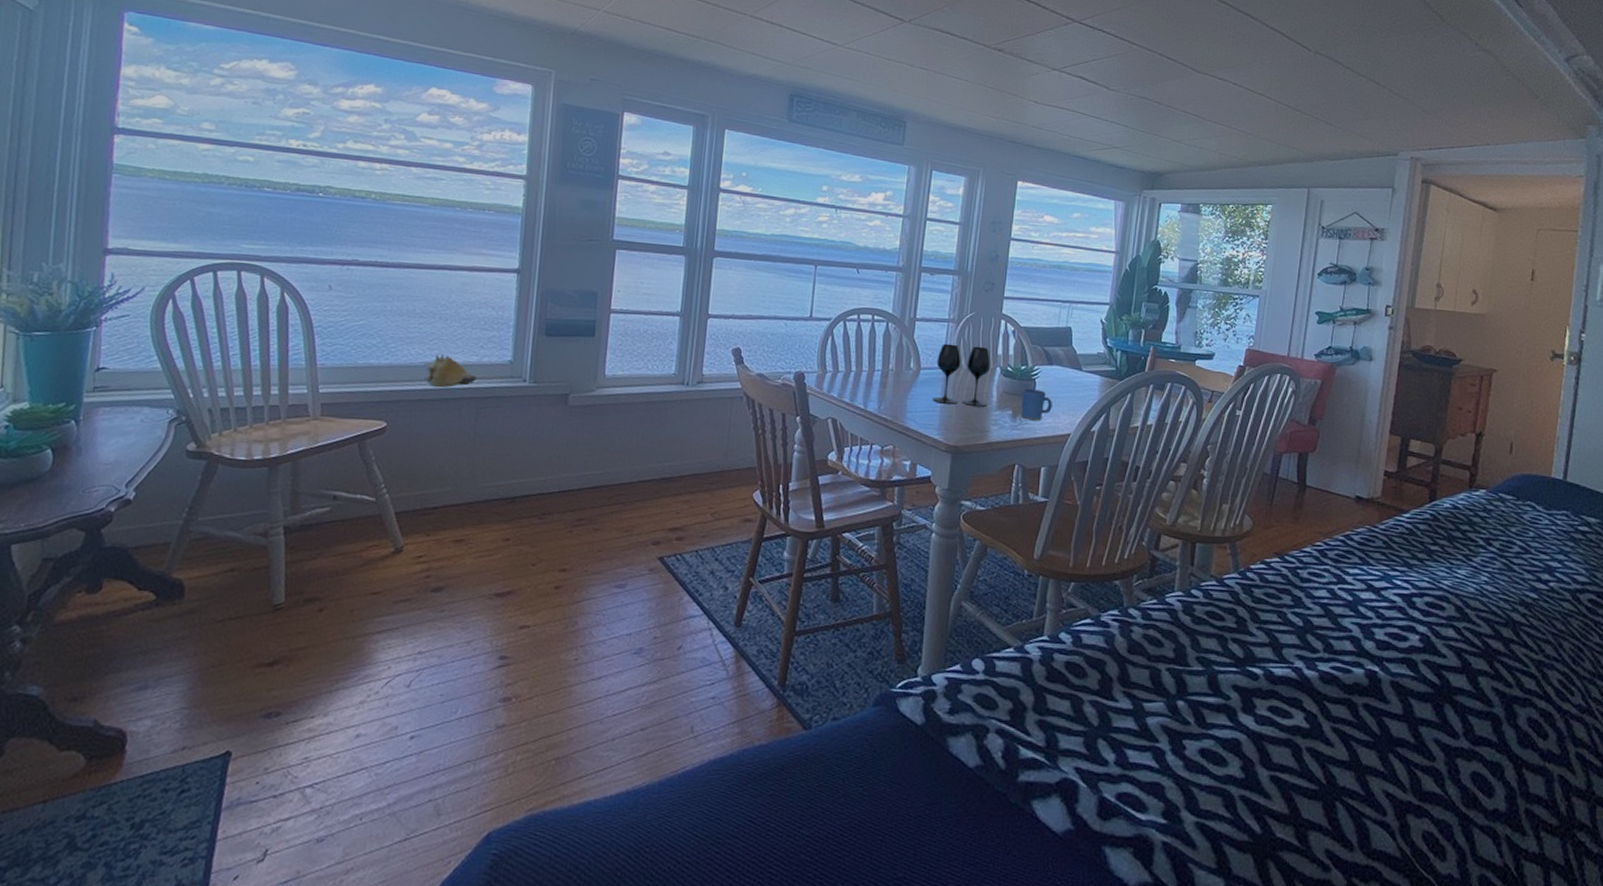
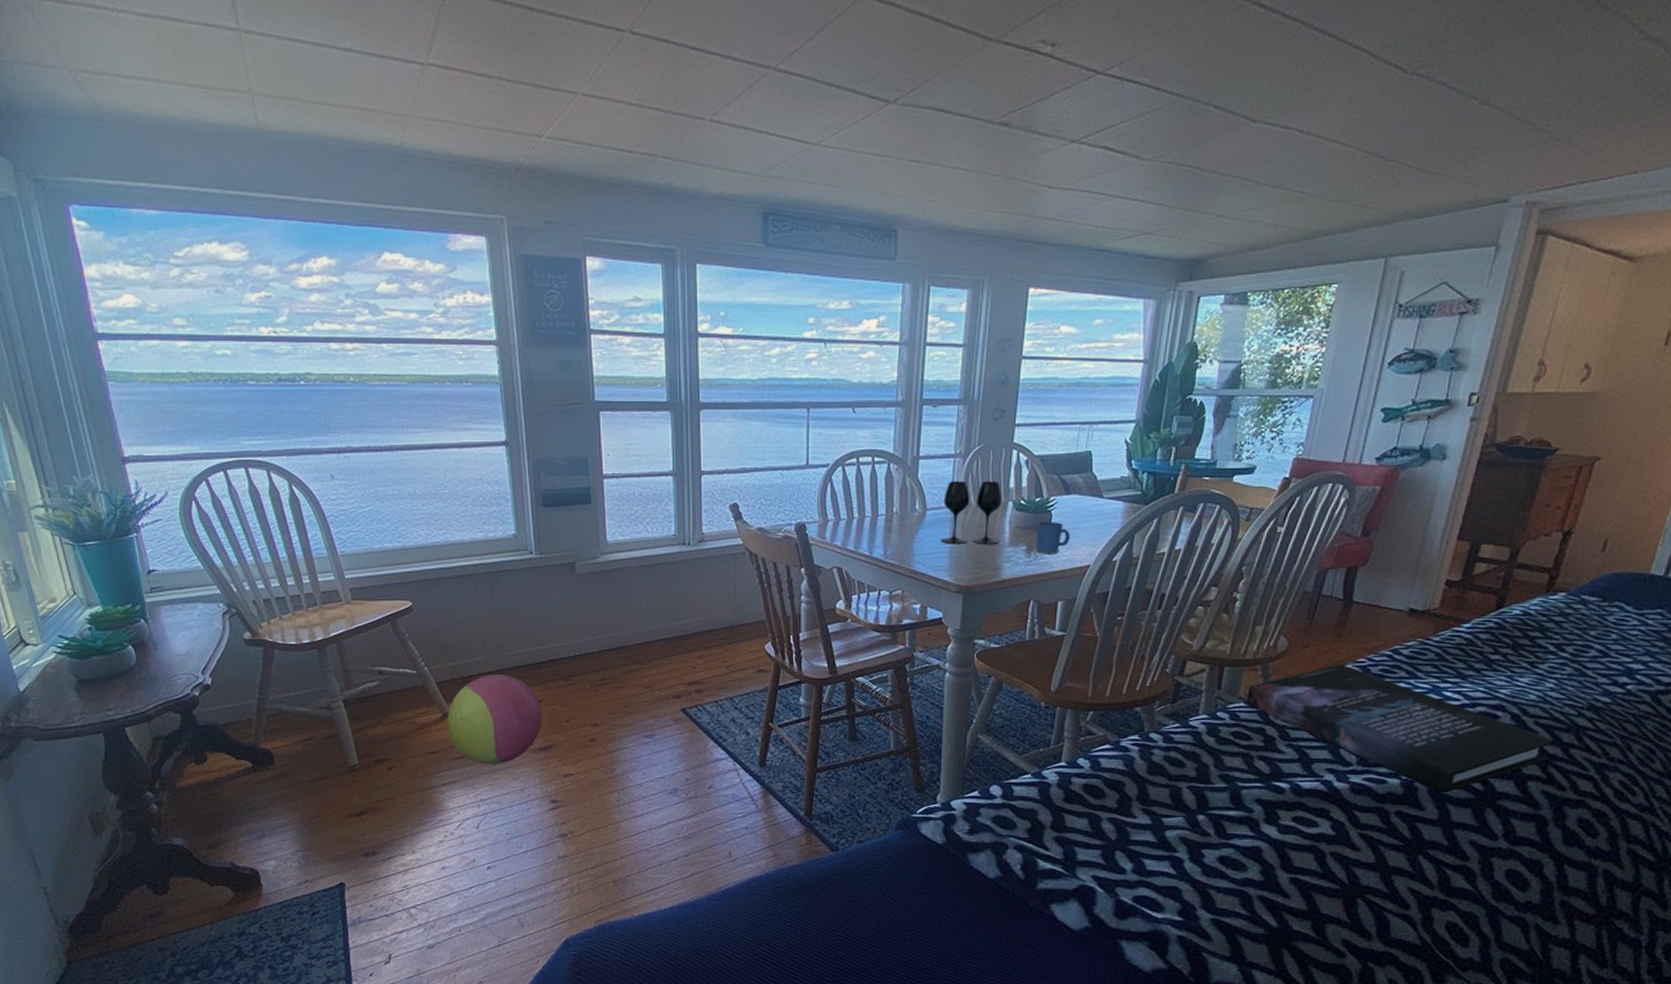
beach ball: none [396,506,508,610] -> present [447,673,542,764]
seashell: present [424,354,477,388] -> none [434,534,486,566]
book: none [1218,547,1495,686] -> present [1246,664,1553,793]

